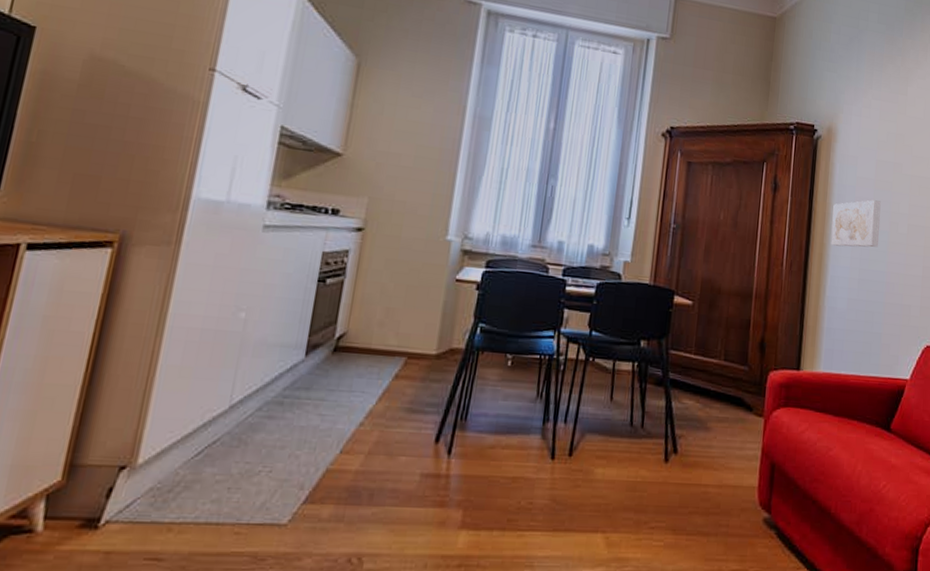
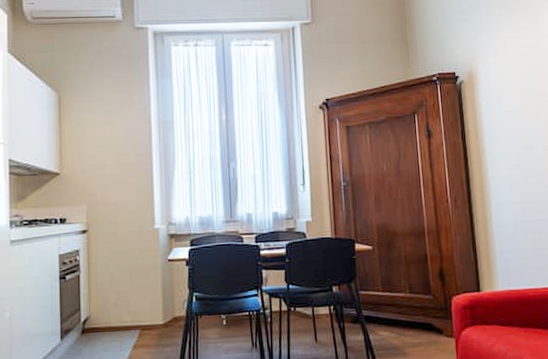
wall art: present [830,200,881,247] -> none [486,129,535,176]

